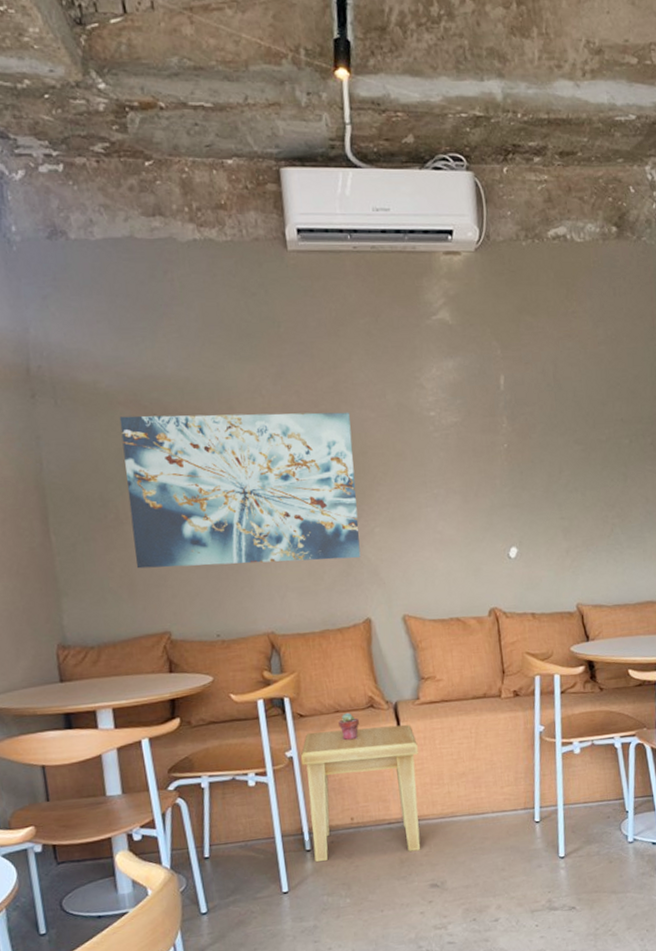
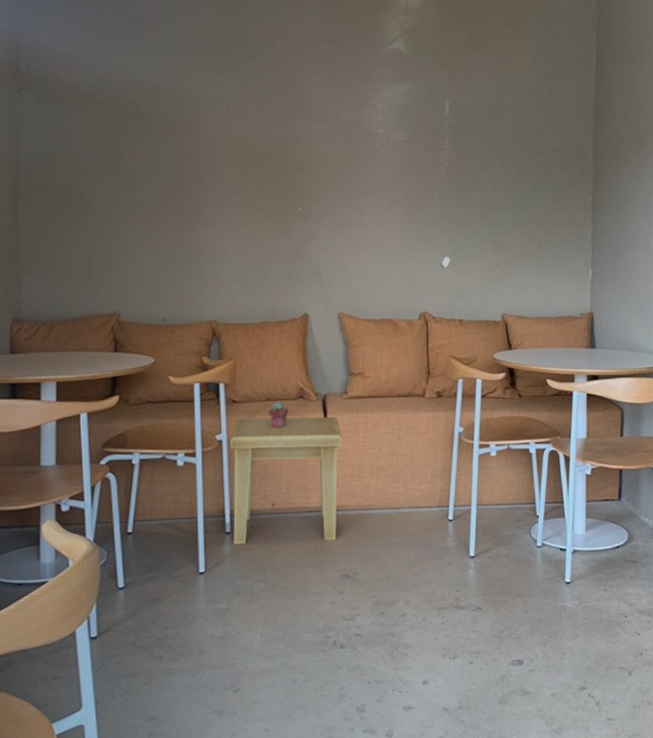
wall art: present [119,412,361,569] -> none [95,114,306,257]

